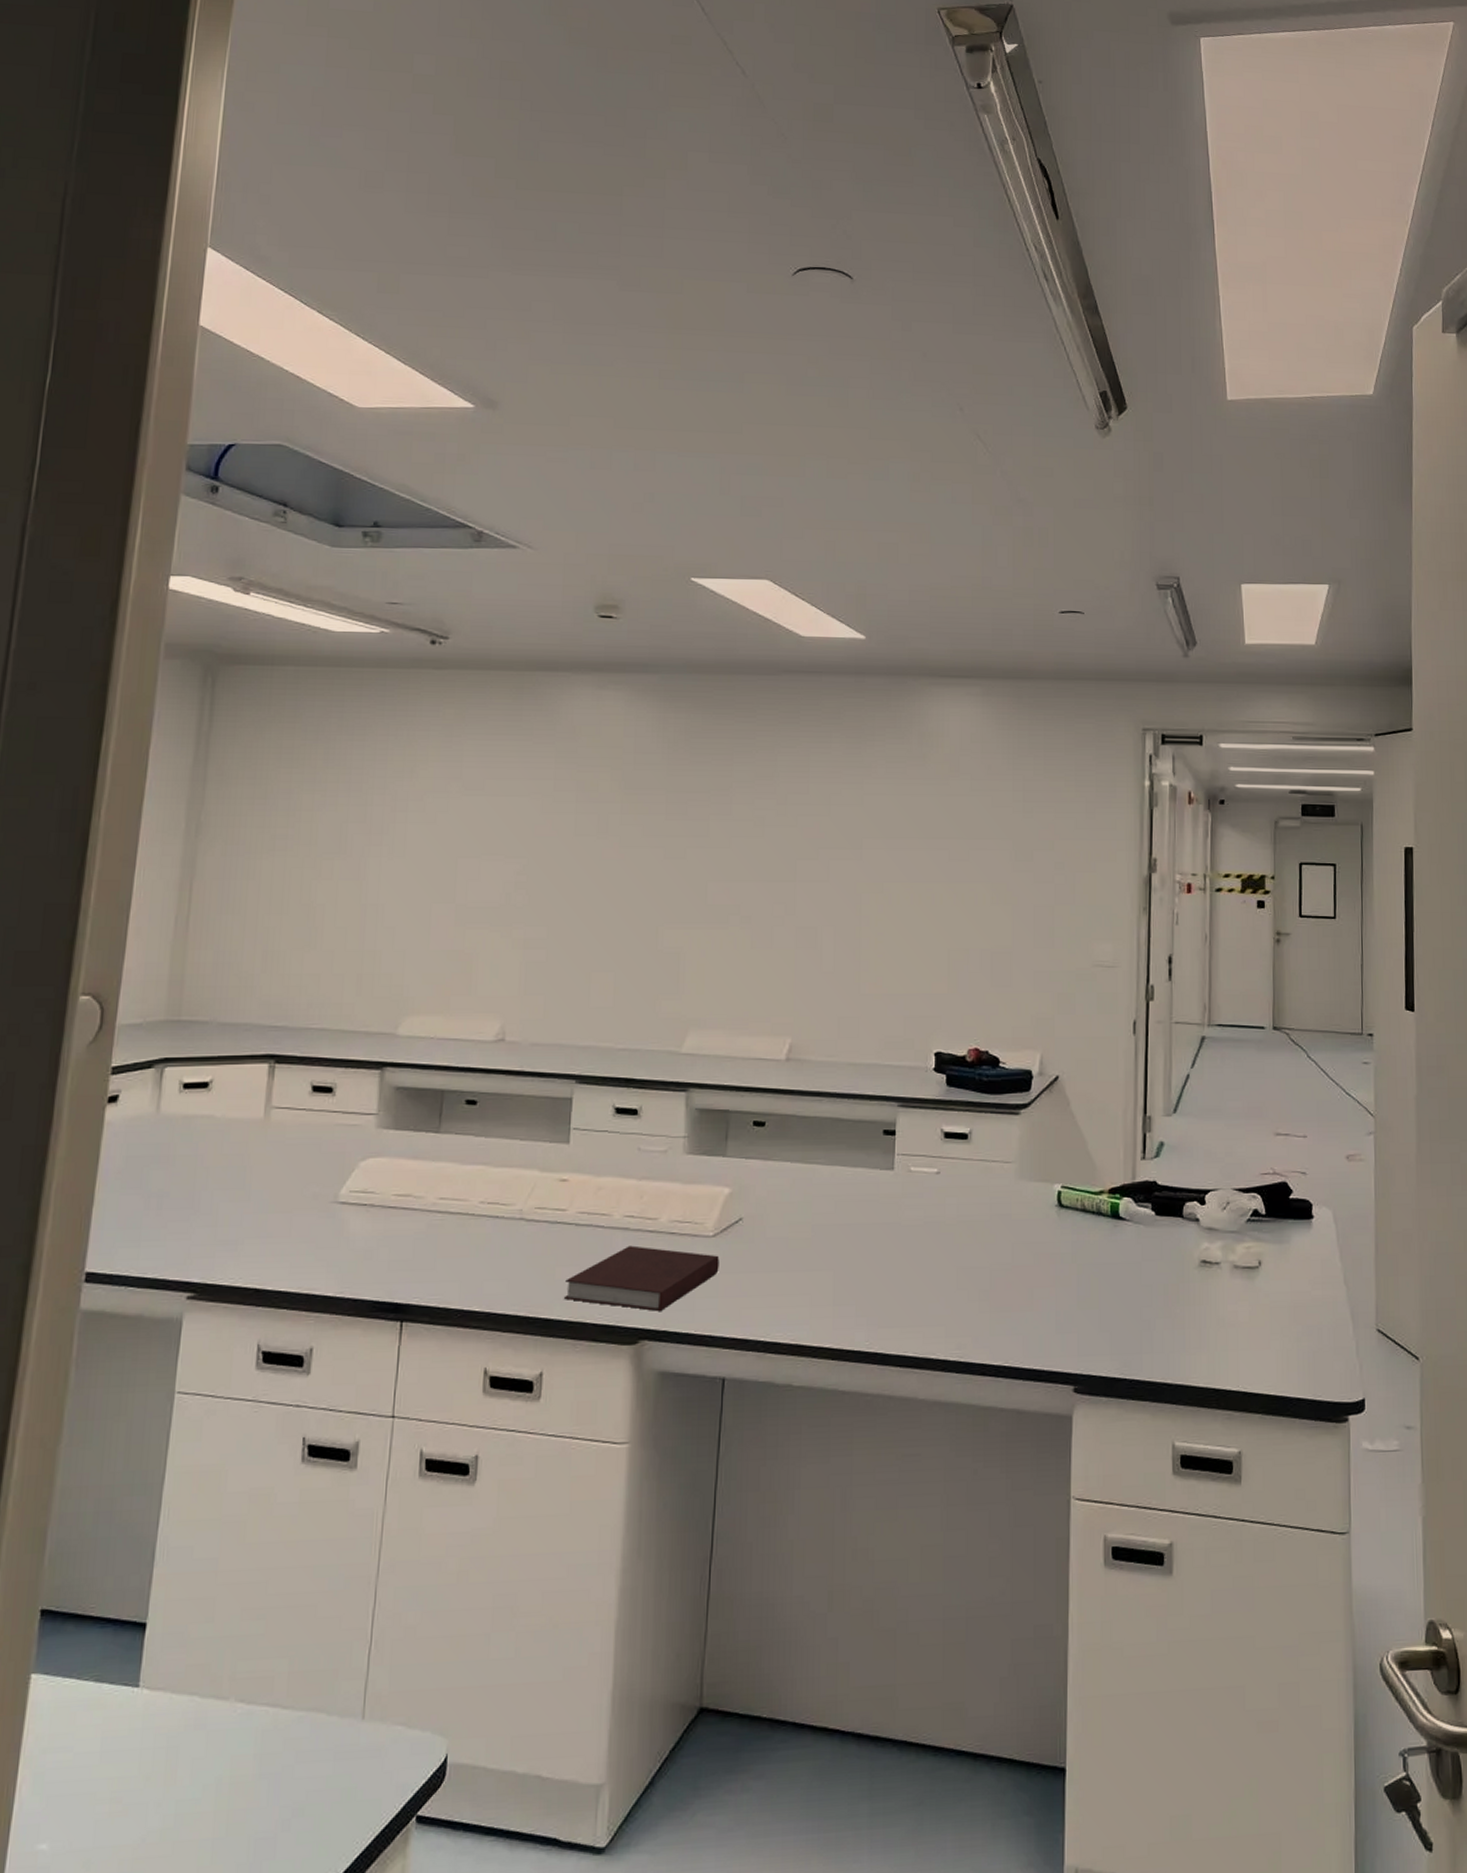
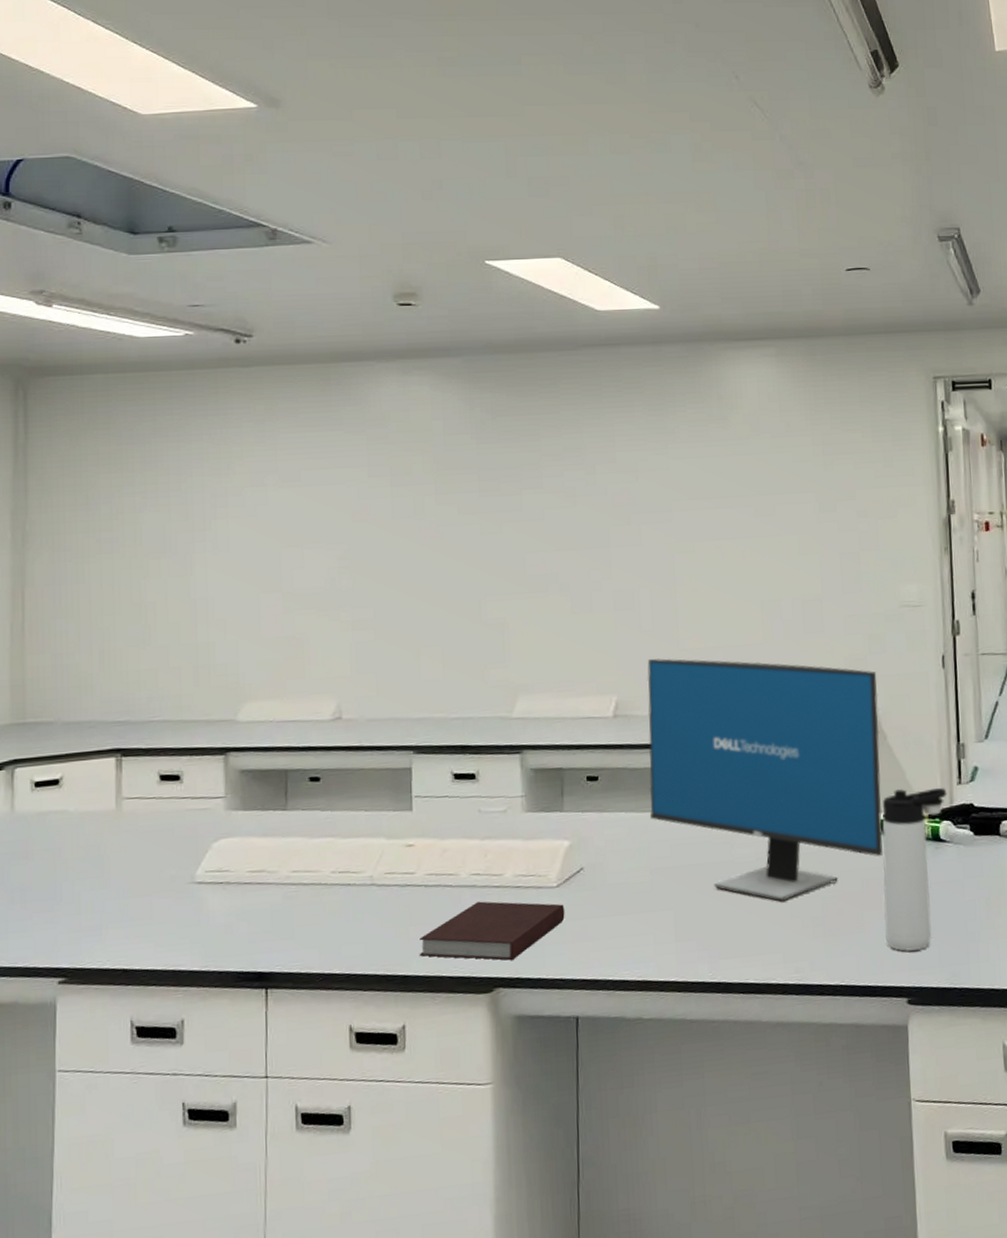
computer monitor: none [815,1002,1064,1270] -> present [647,658,883,902]
thermos bottle: none [1054,1159,1130,1335] -> present [882,788,947,952]

